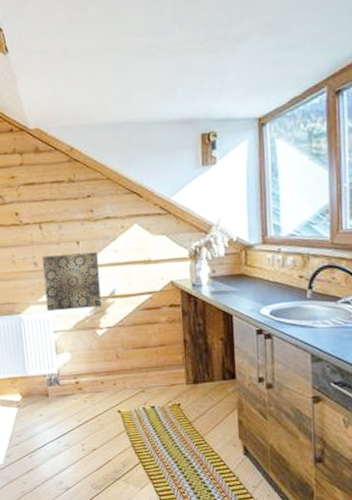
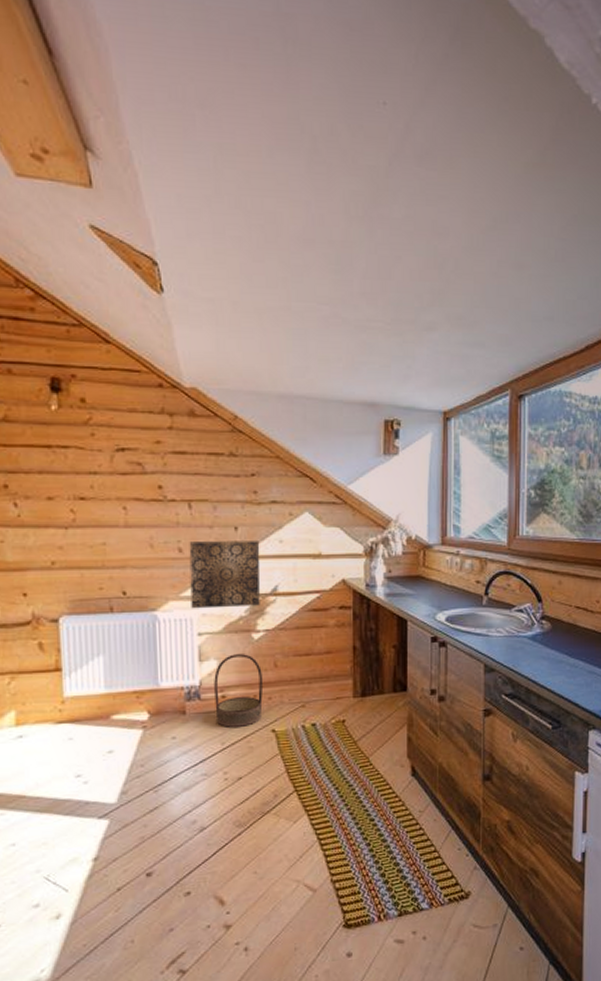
basket: none [68,347,109,408] -> present [214,654,264,727]

